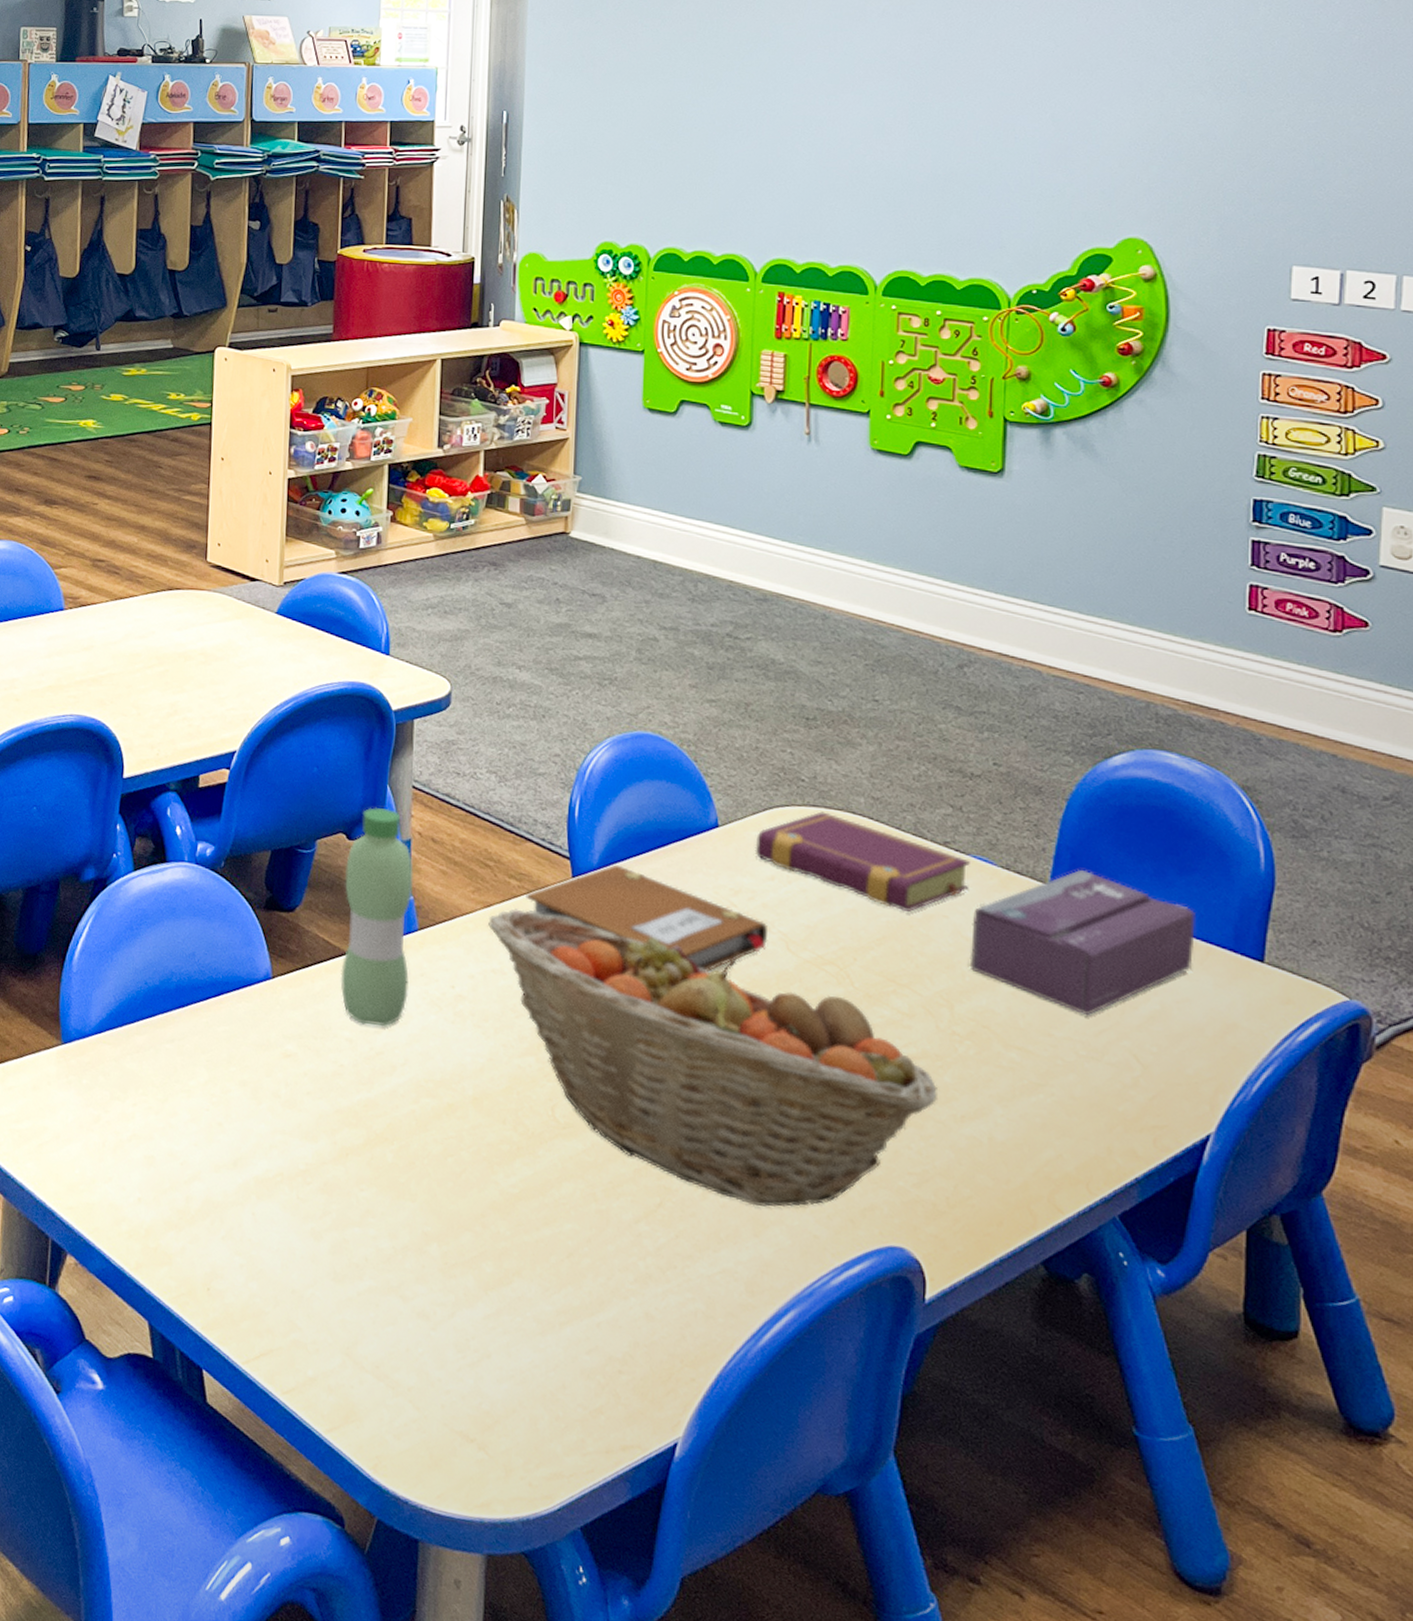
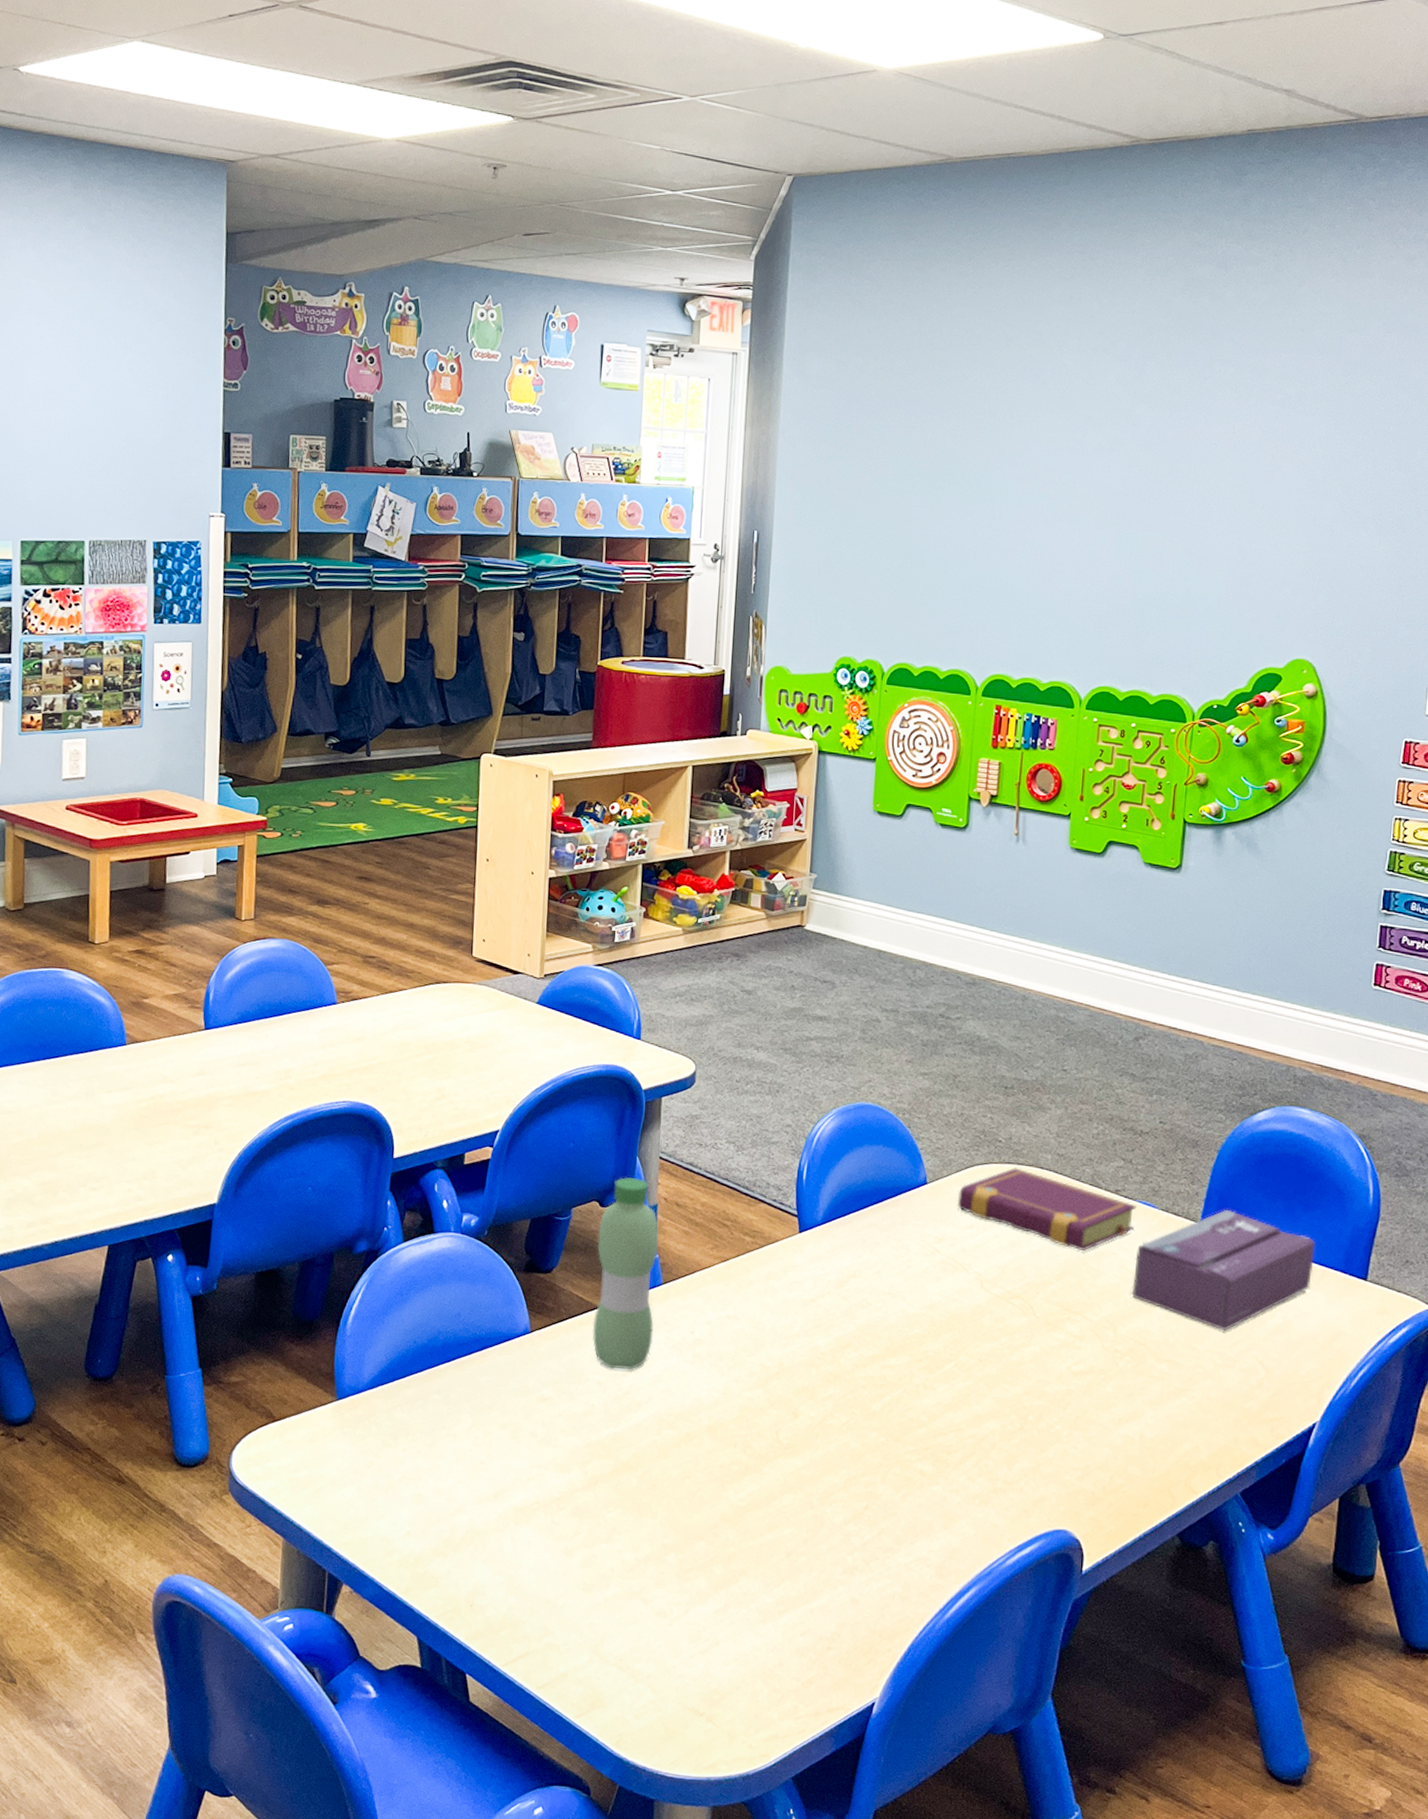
fruit basket: present [488,909,937,1207] -> none [725,1262,1100,1504]
notebook: present [526,864,768,971] -> none [758,1220,966,1309]

